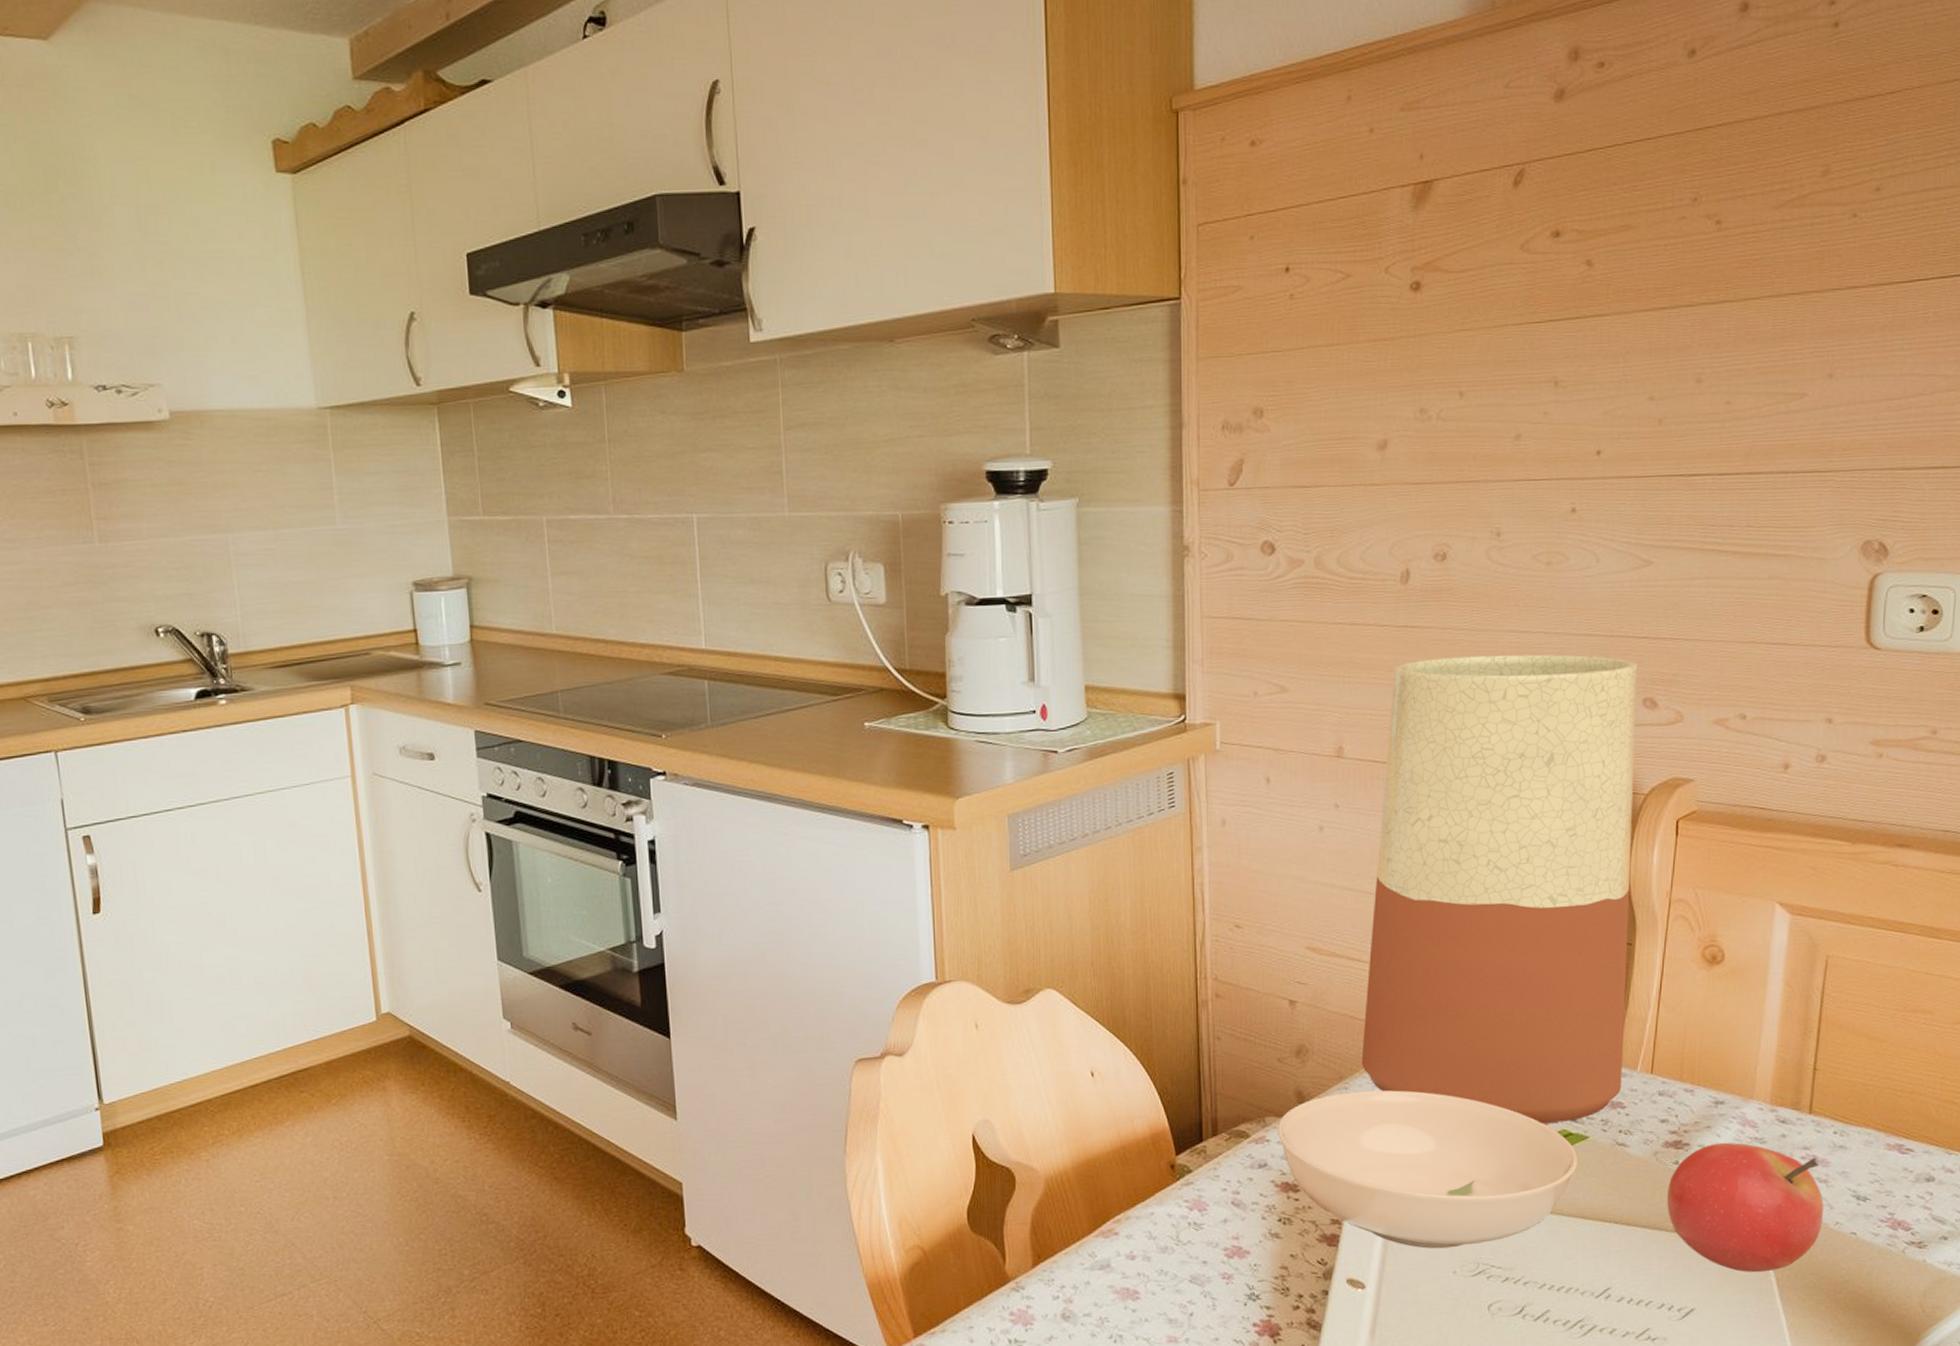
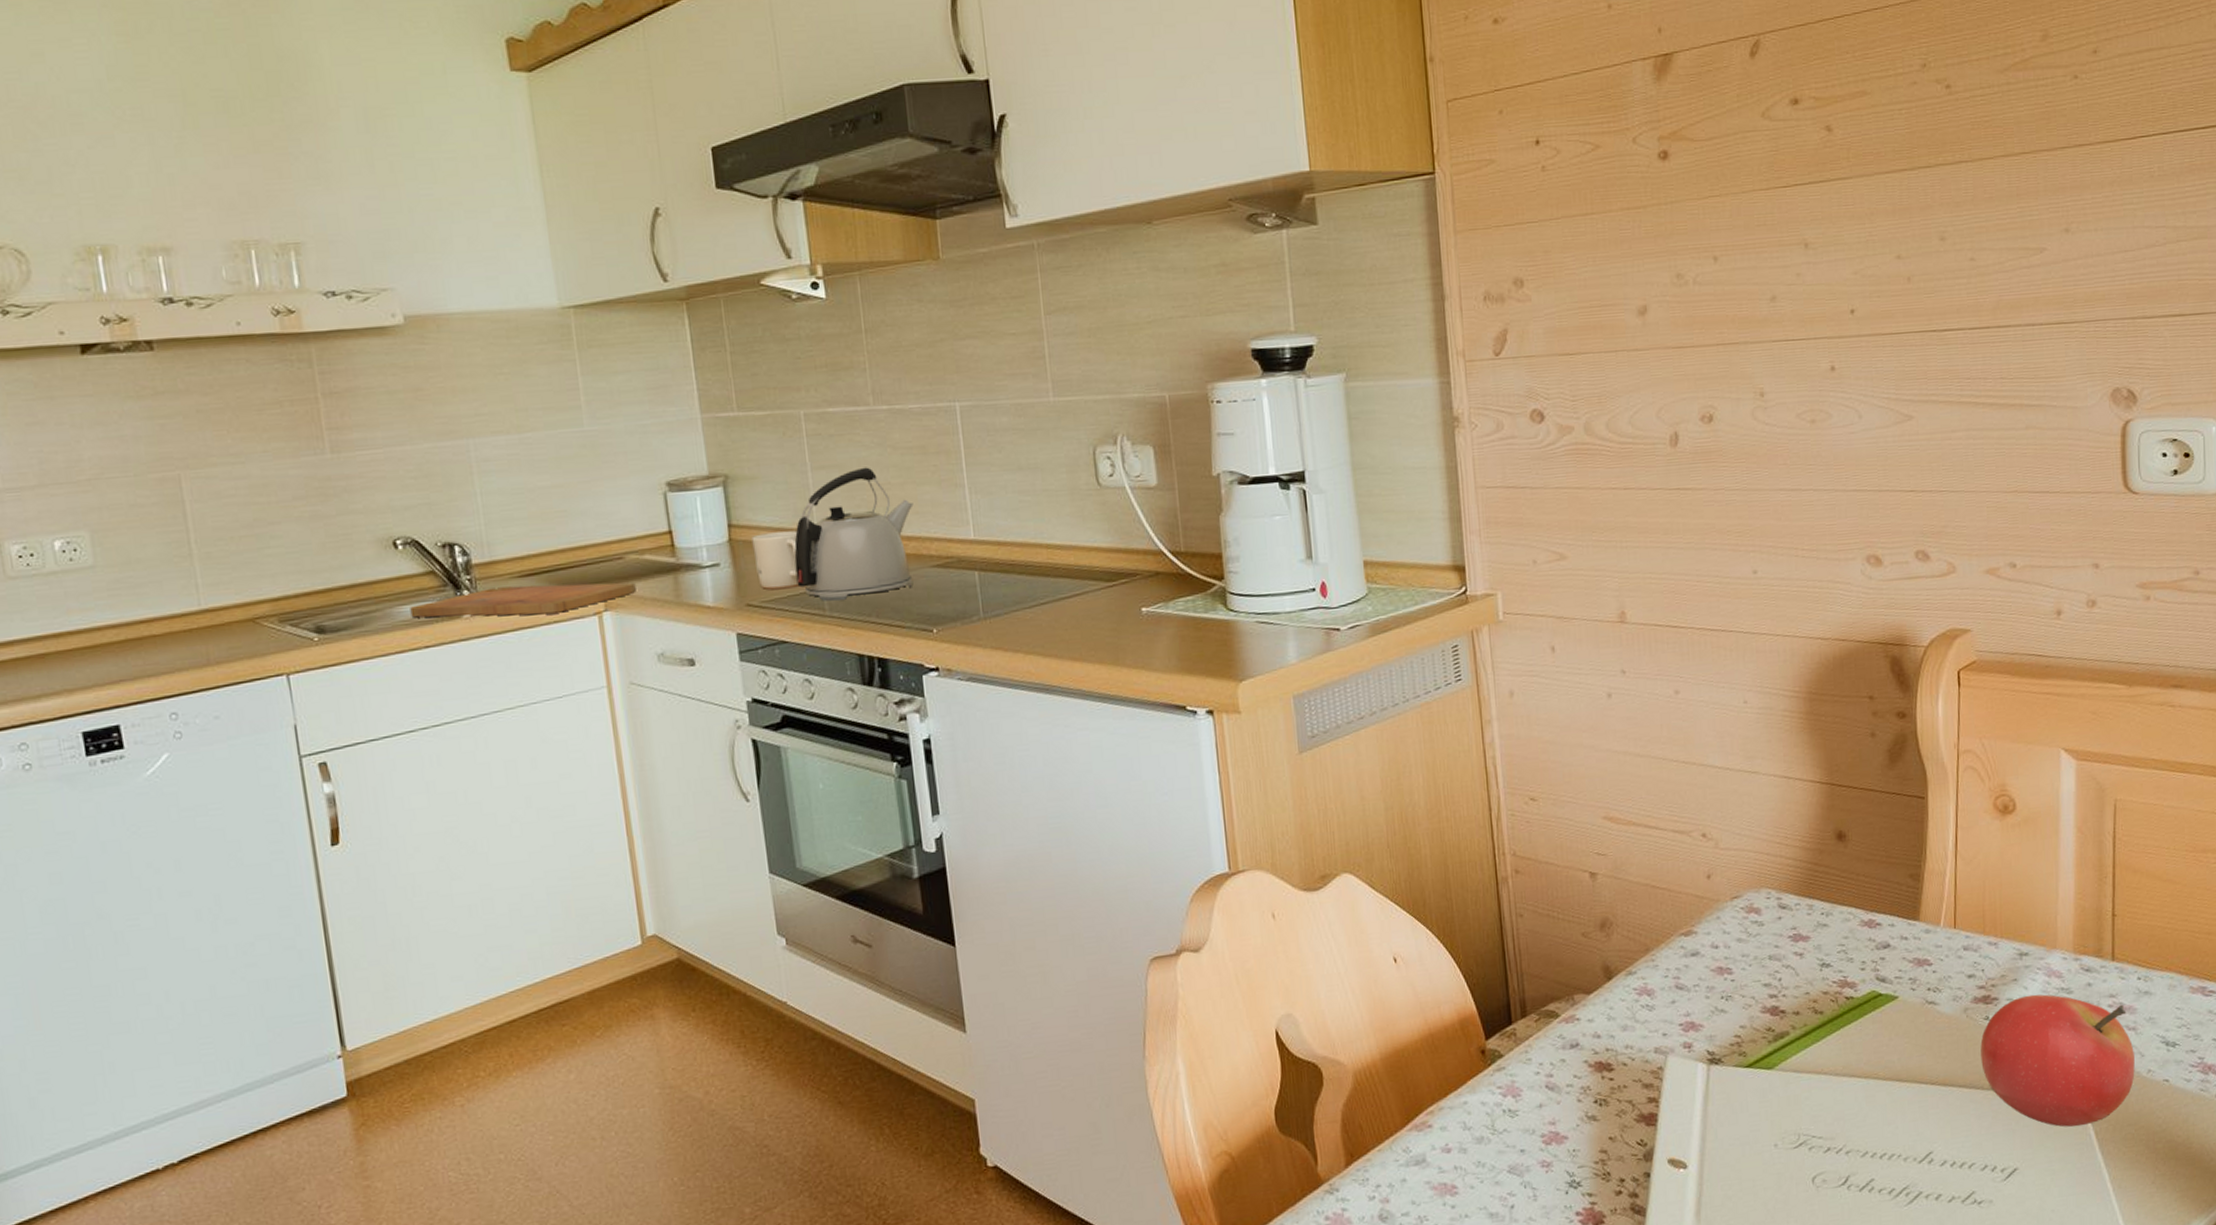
cutting board: none [169,676,381,705] -> present [410,582,636,618]
mug: none [492,634,537,690] -> present [751,531,799,590]
kettle: none [532,574,648,704] -> present [794,467,914,602]
bowl: present [1277,1090,1579,1249] -> none [1586,959,1891,1123]
vase: present [1361,654,1639,1123] -> none [1666,510,1926,986]

